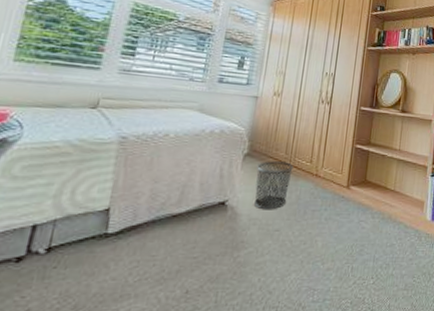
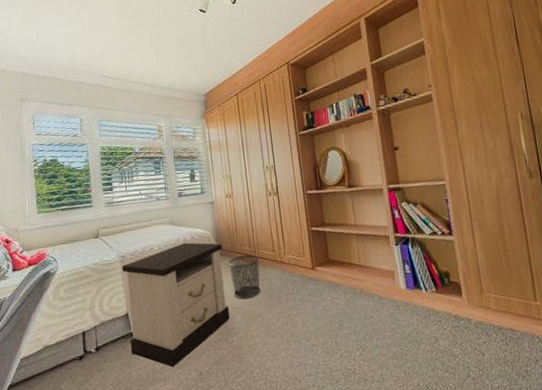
nightstand: none [98,135,255,282] -> present [121,242,230,368]

